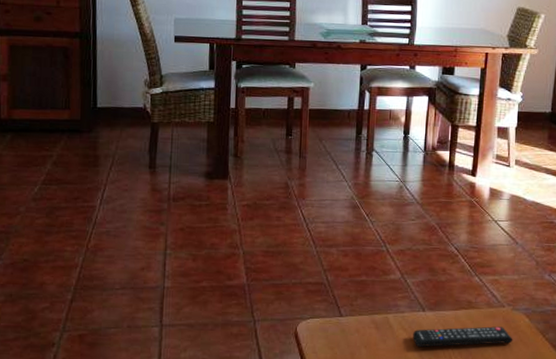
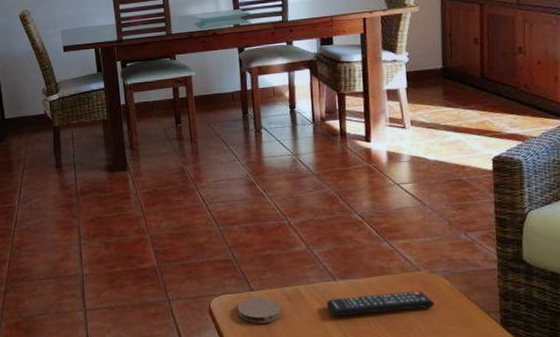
coaster: none [323,324,368,350] -> present [237,298,282,323]

